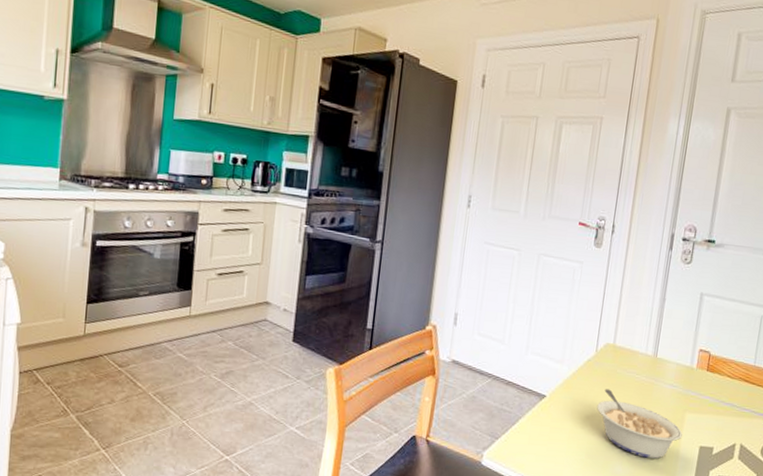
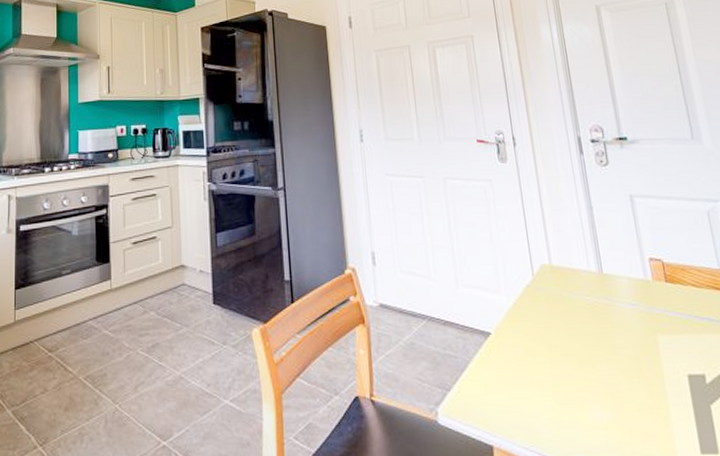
legume: present [597,389,682,459] -> none [551,317,663,396]

